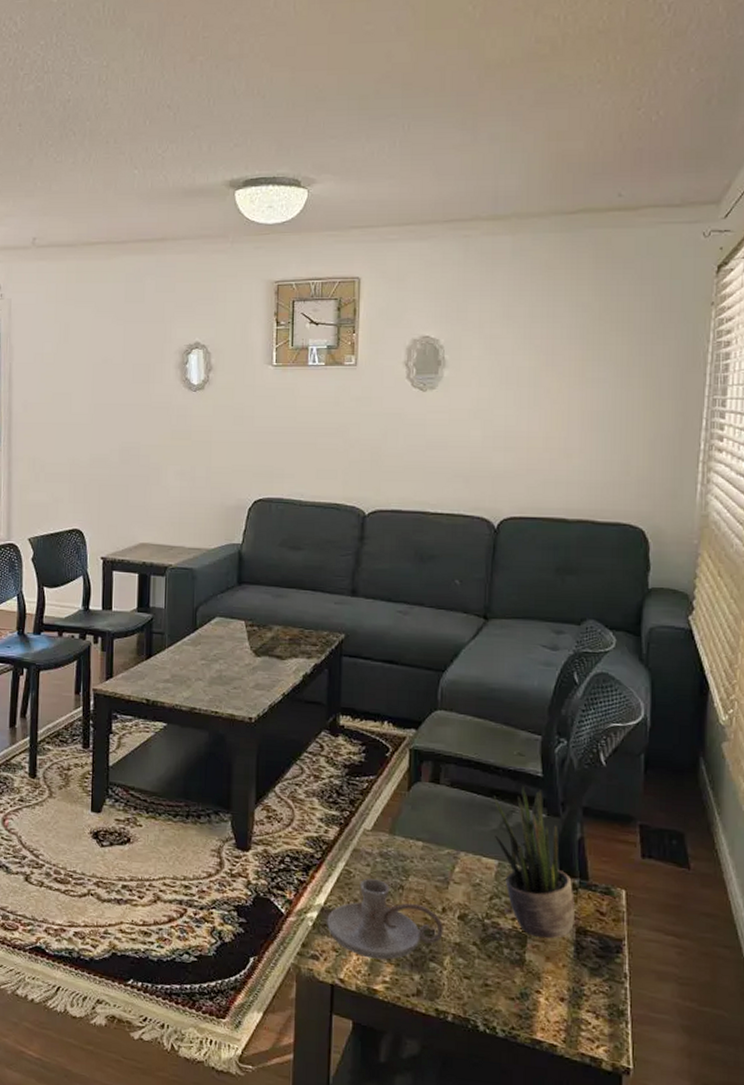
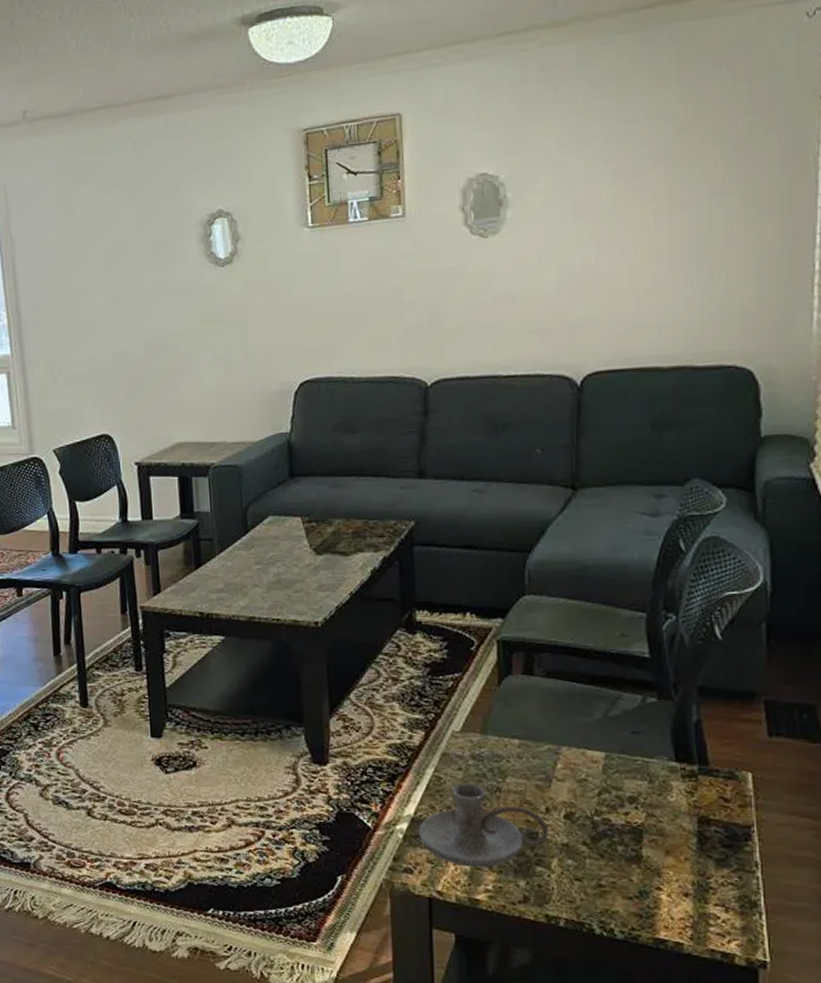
potted plant: present [493,785,575,939] -> none [595,669,695,832]

